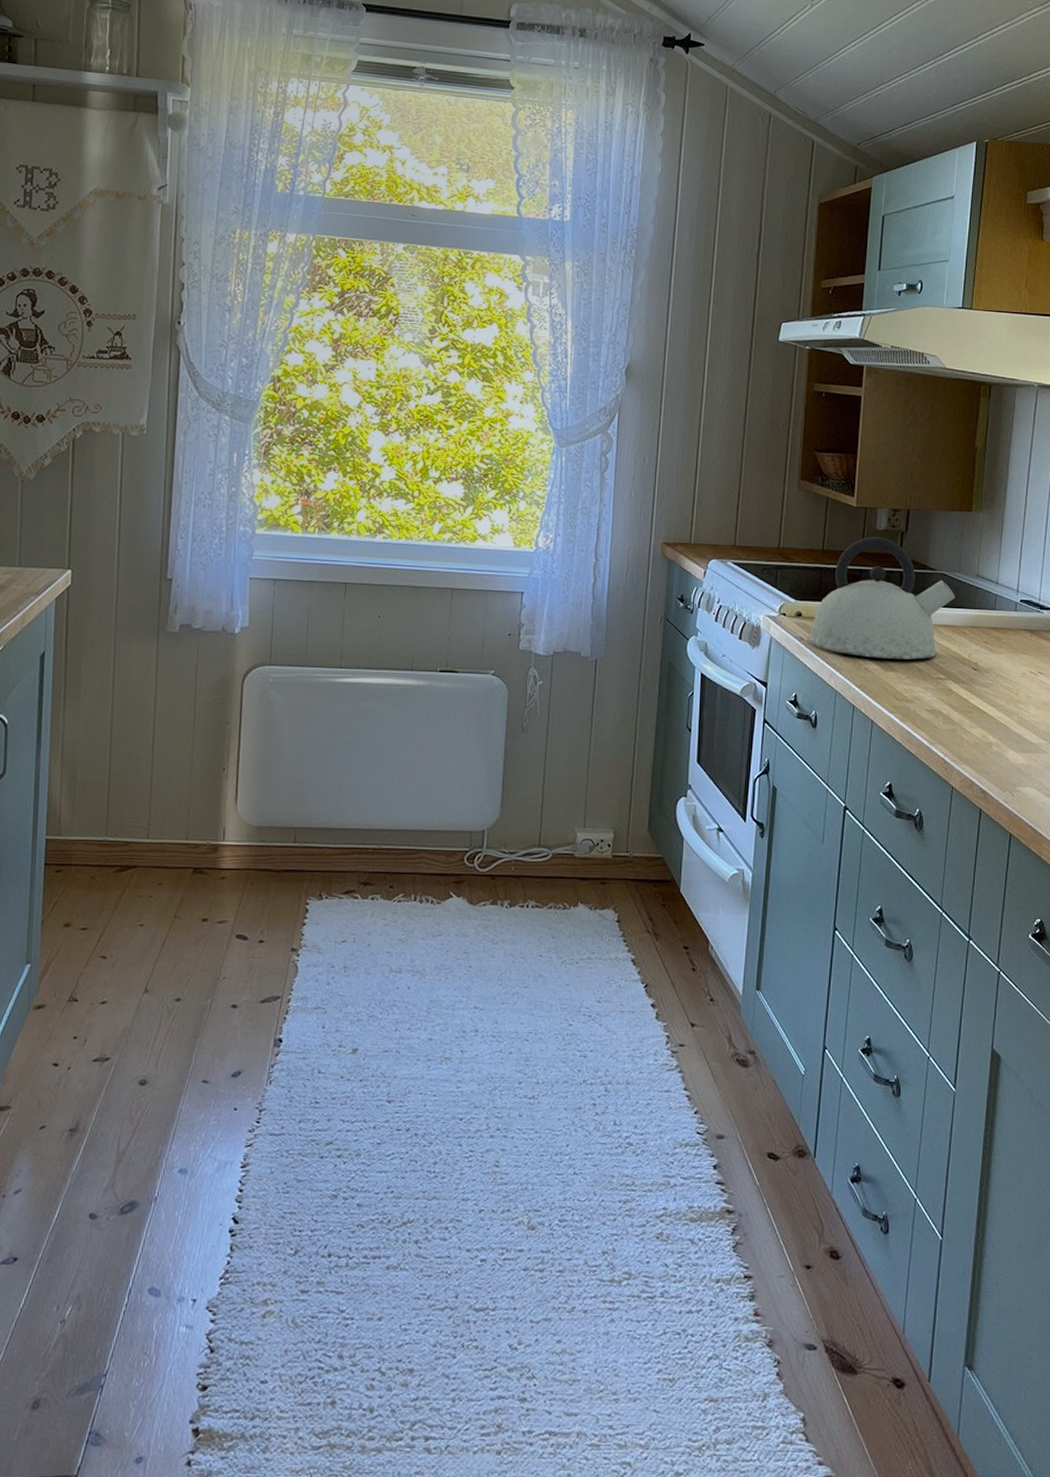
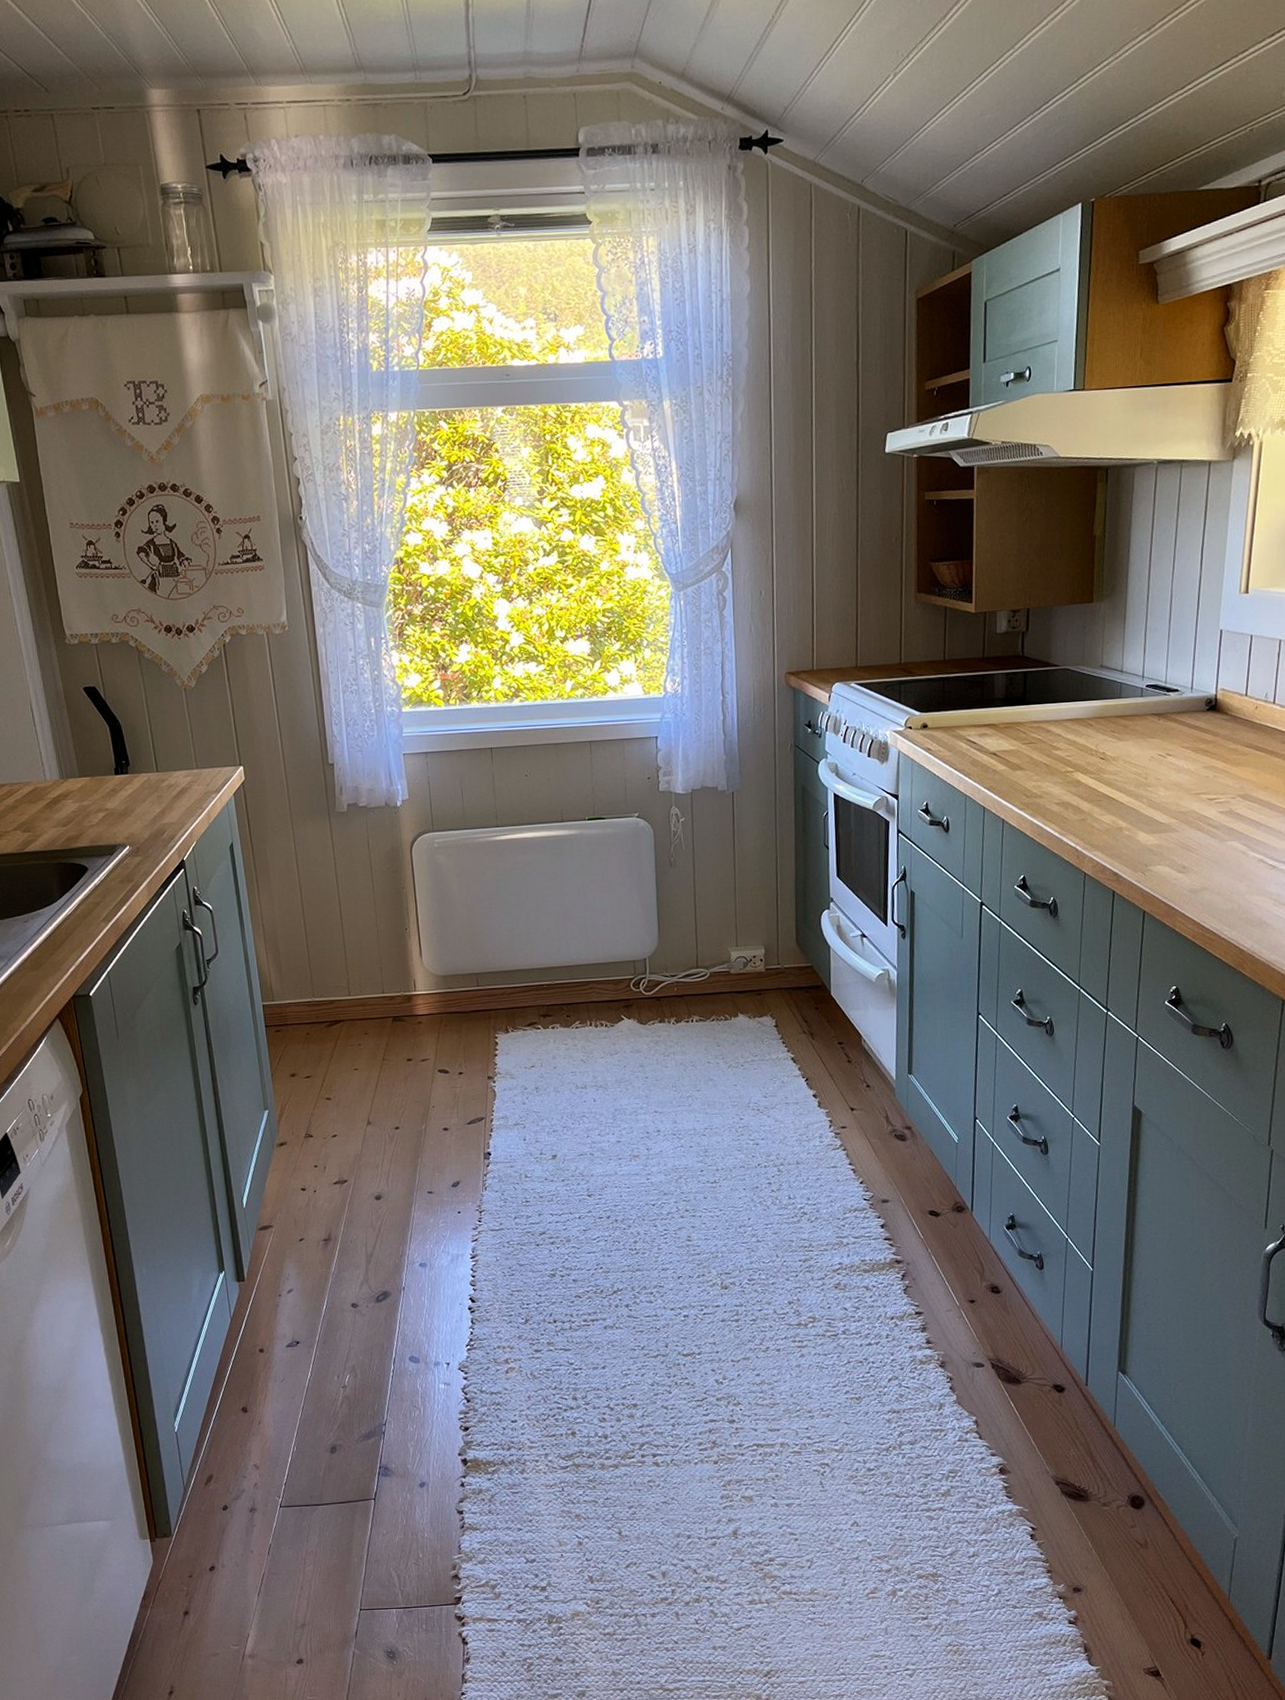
kettle: present [807,536,955,660] -> none [934,640,1080,760]

